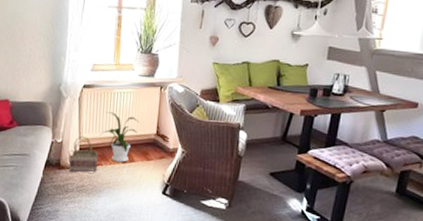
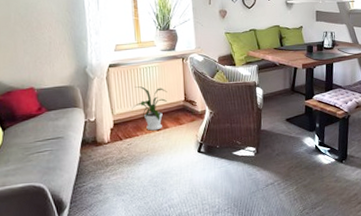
basket: present [68,136,98,172] -> none [103,111,135,147]

